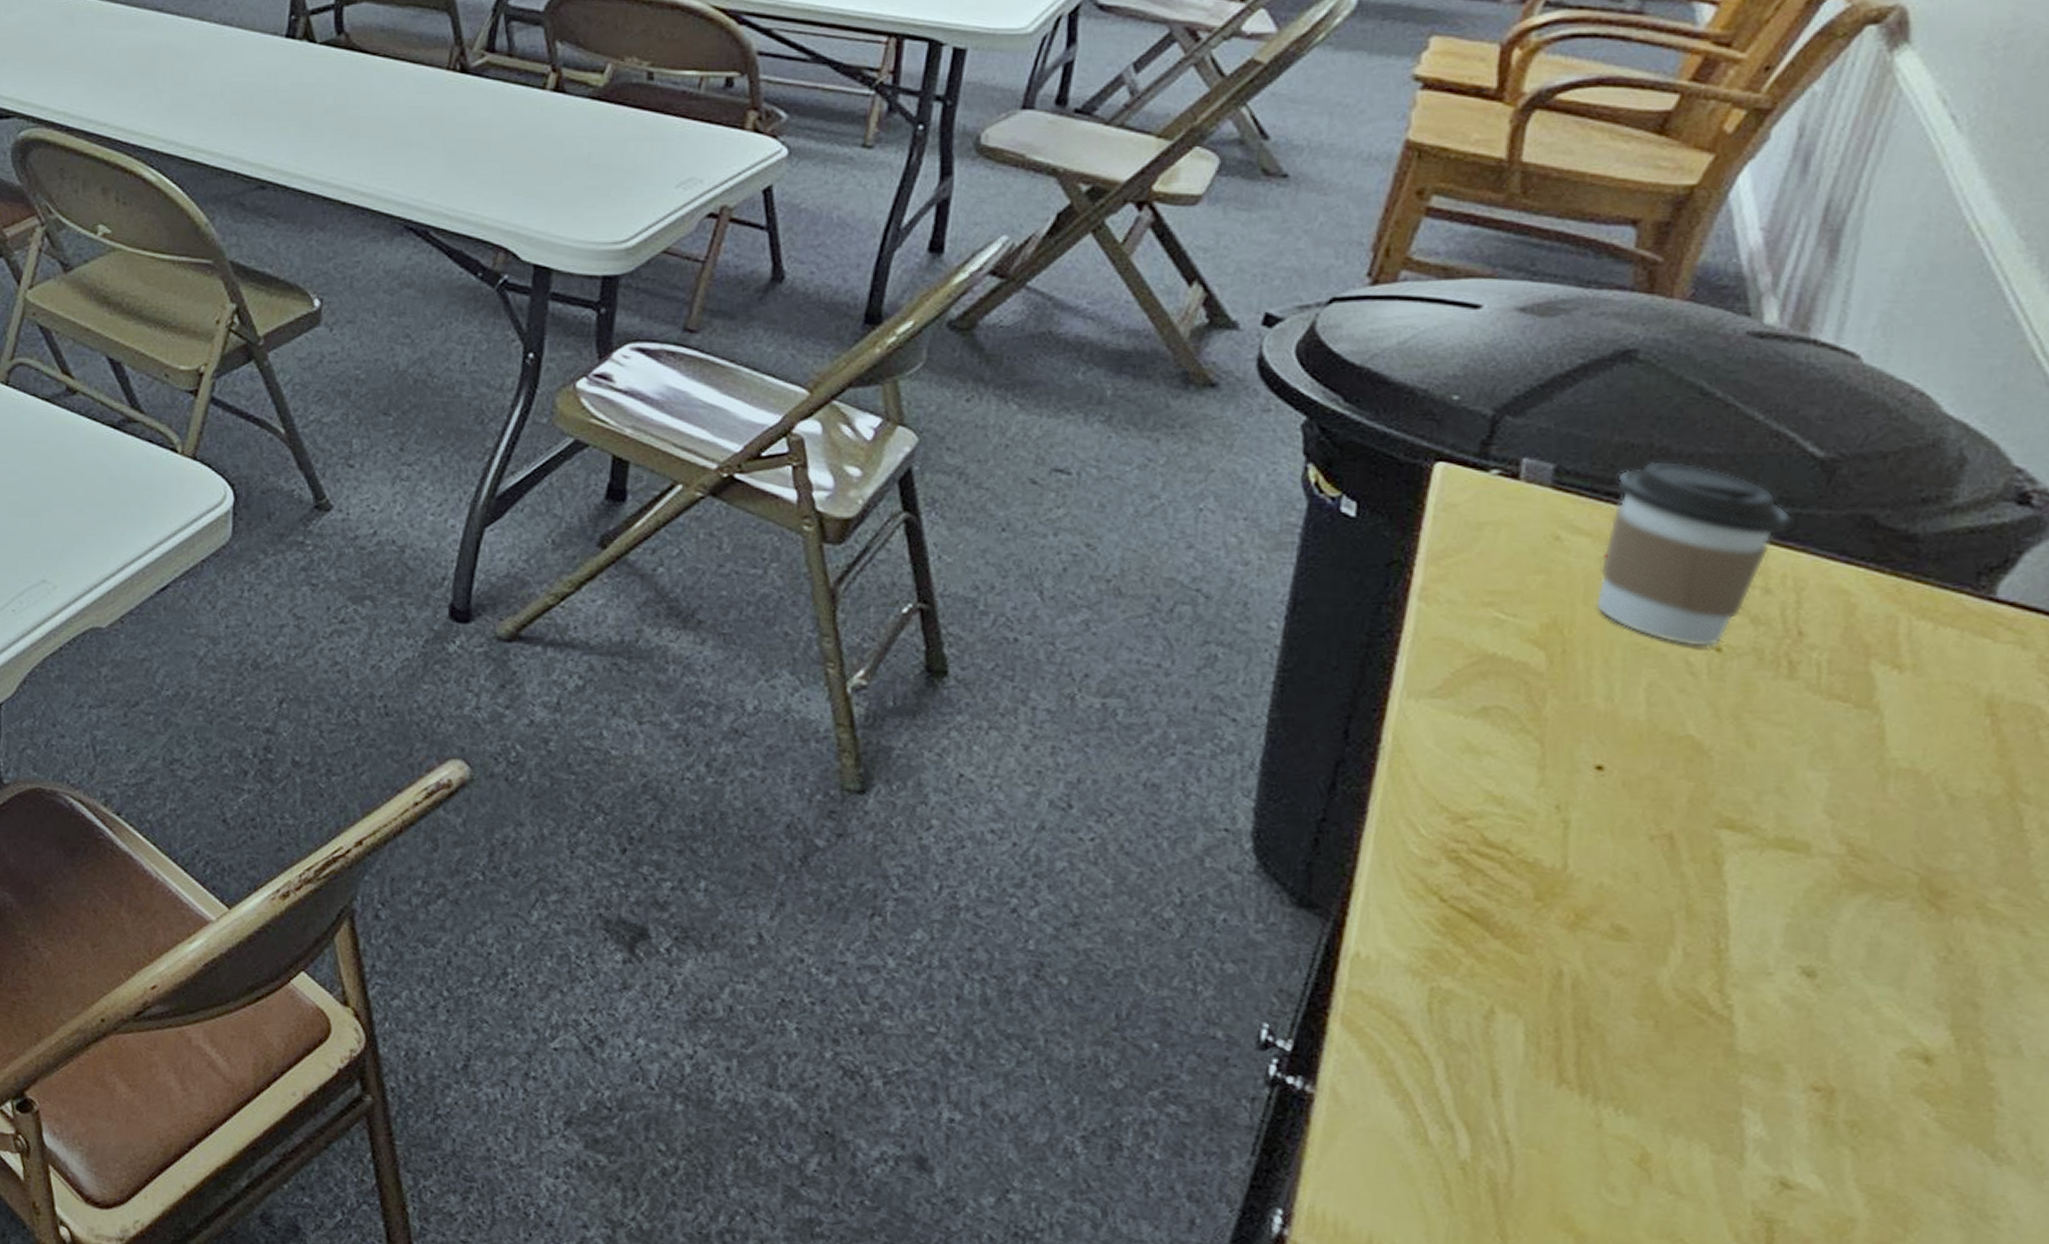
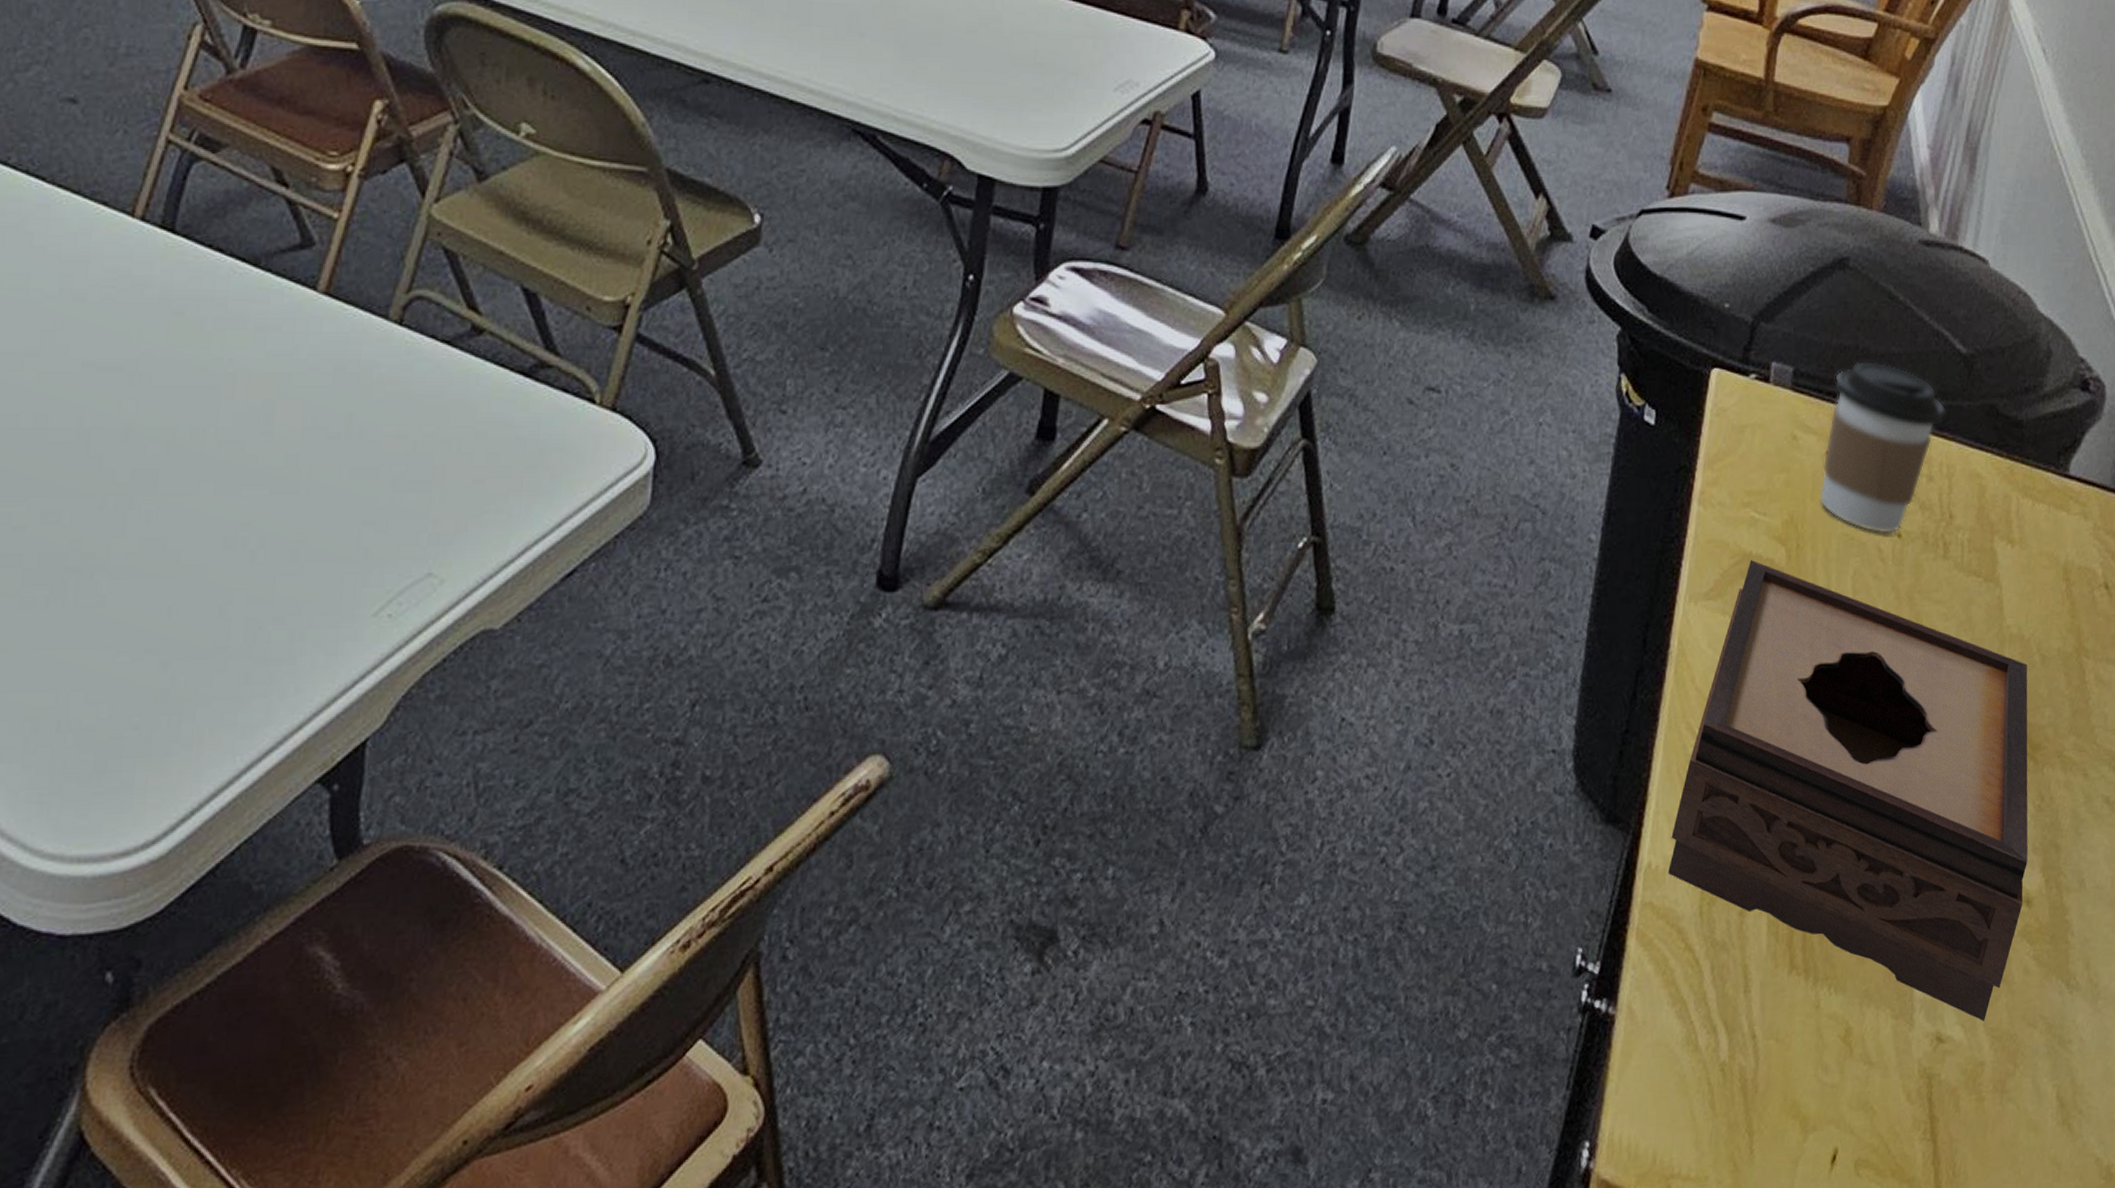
tissue box: none [1383,662,1927,1176] -> present [1668,560,2028,1021]

